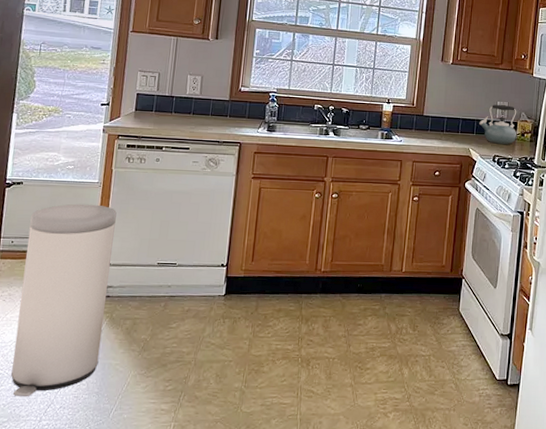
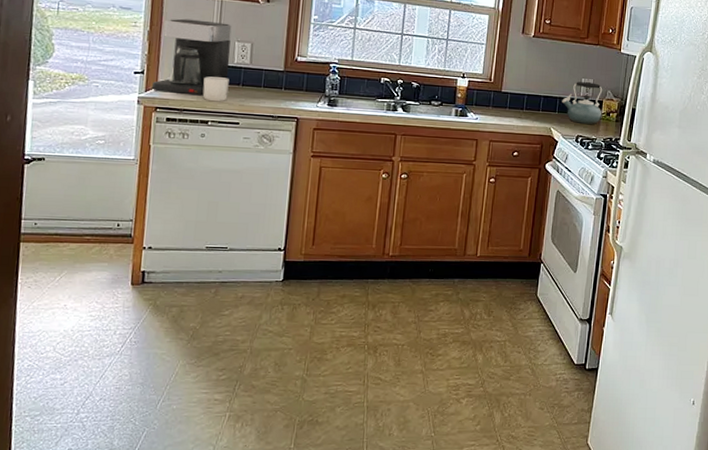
pedal bin: present [11,203,117,397] -> none [42,182,157,390]
coffee maker: none [115,56,185,124] -> present [151,18,232,96]
mug: none [158,106,182,130] -> present [202,76,229,102]

